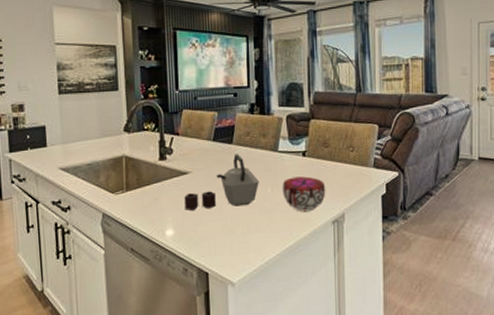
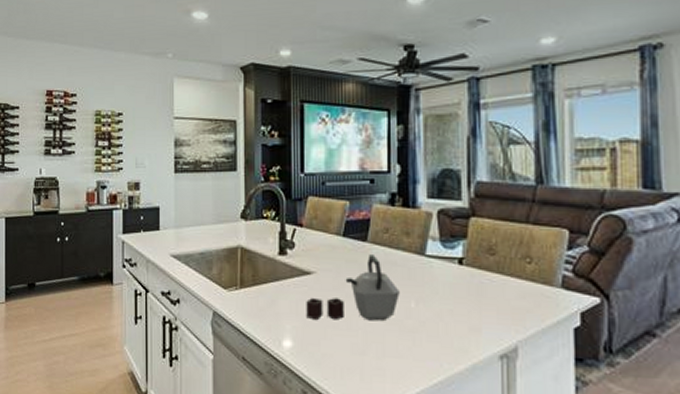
decorative bowl: present [282,176,326,212] -> none [430,290,491,339]

